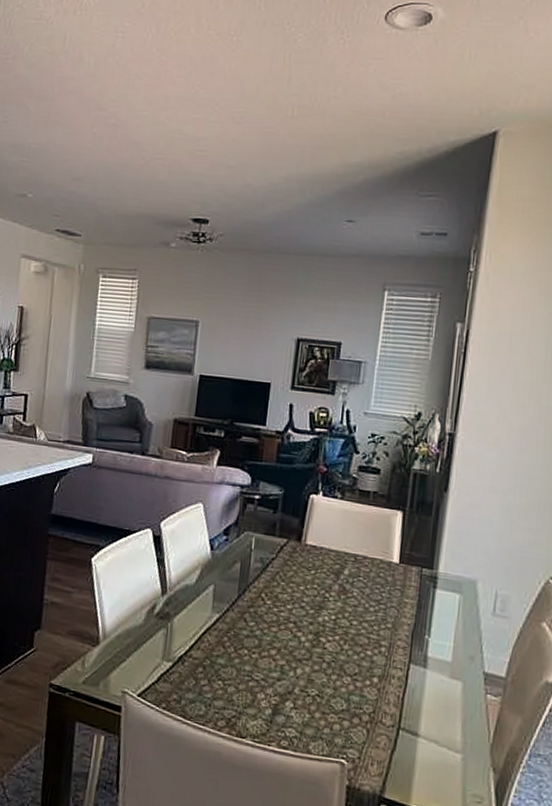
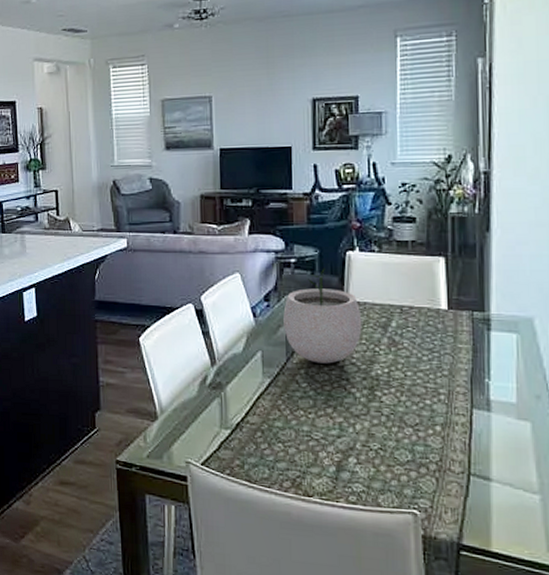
plant pot: none [239,508,317,605] -> present [283,268,362,364]

